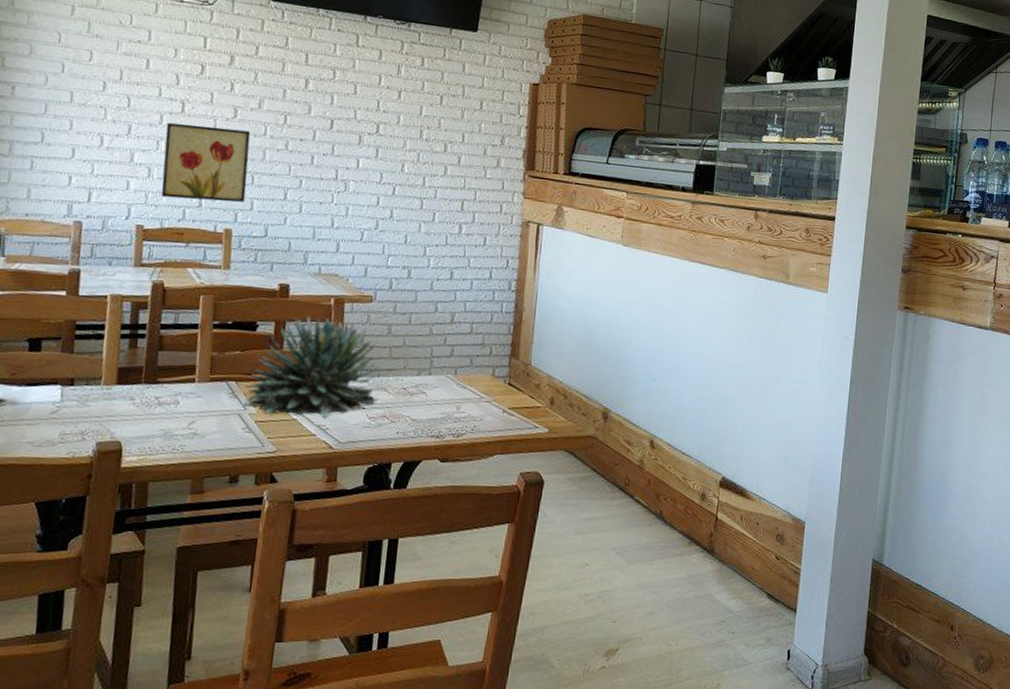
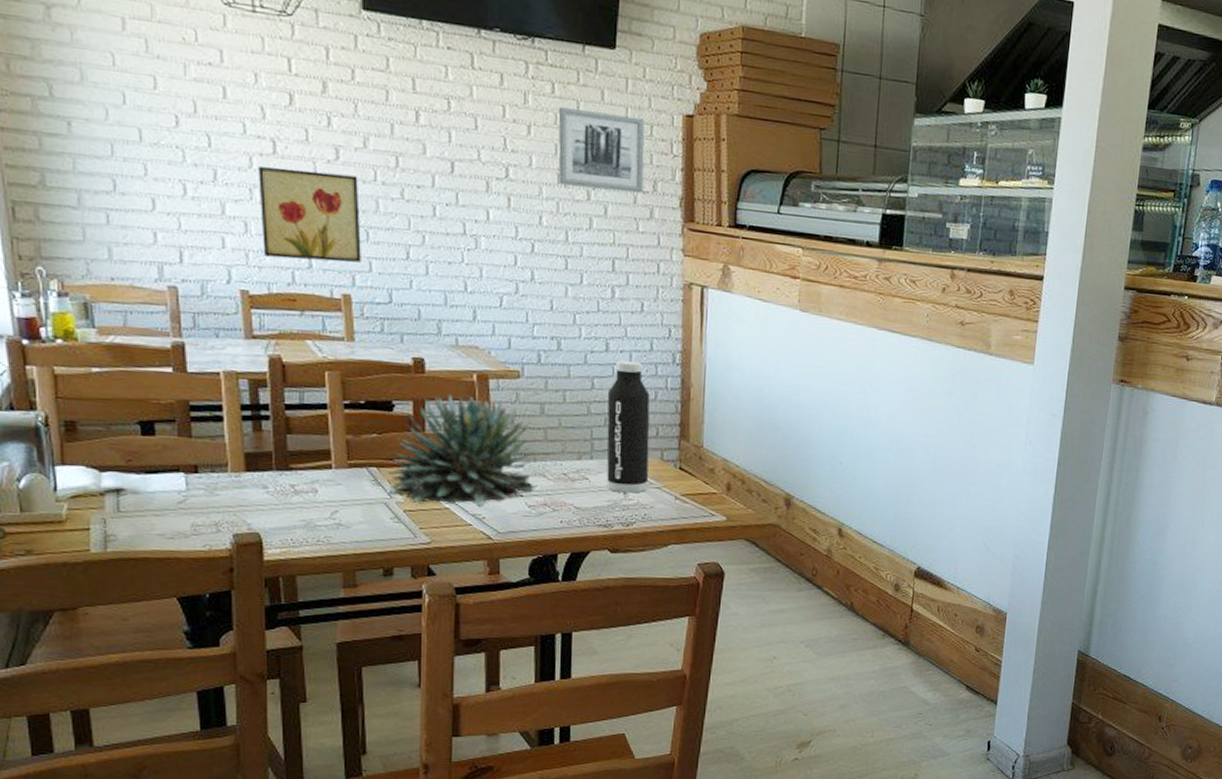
wall art: none [421,77,498,147] -> present [558,107,645,194]
water bottle: none [441,287,486,407] -> present [606,360,650,493]

